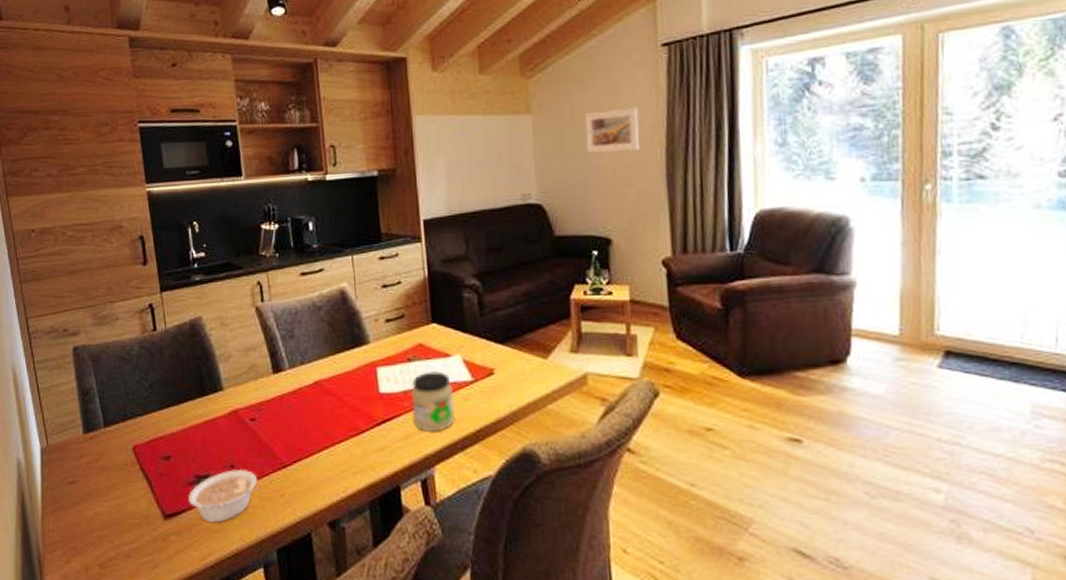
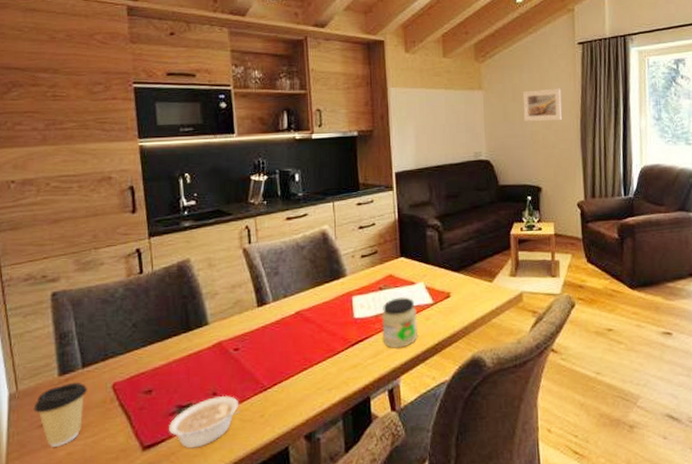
coffee cup: none [63,441,111,506] -> present [33,382,88,447]

